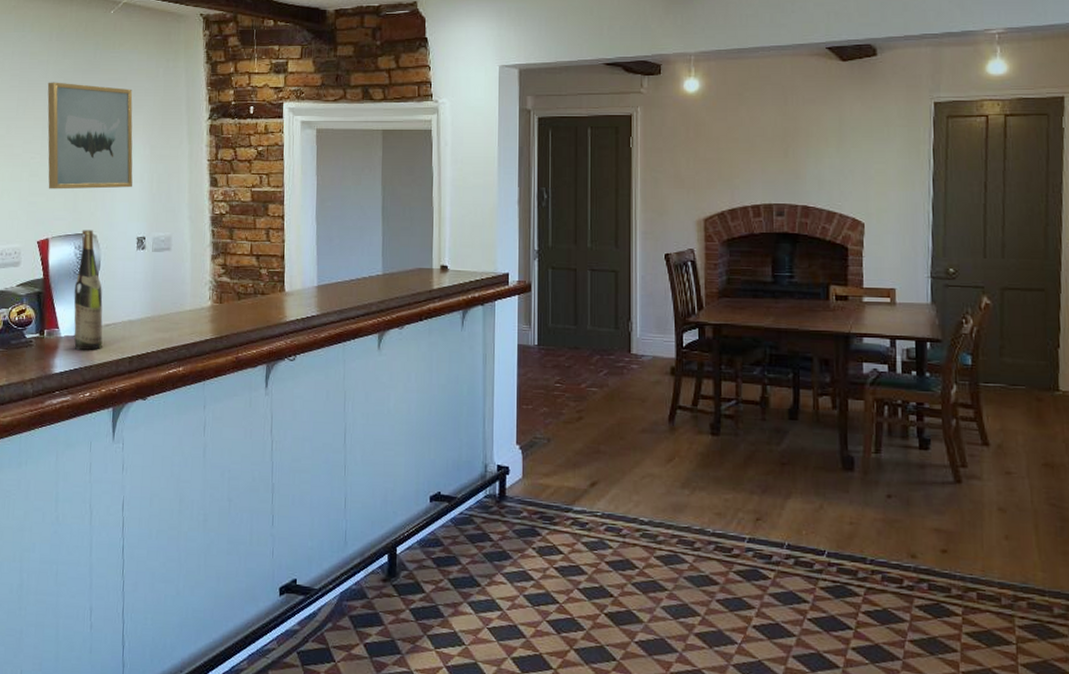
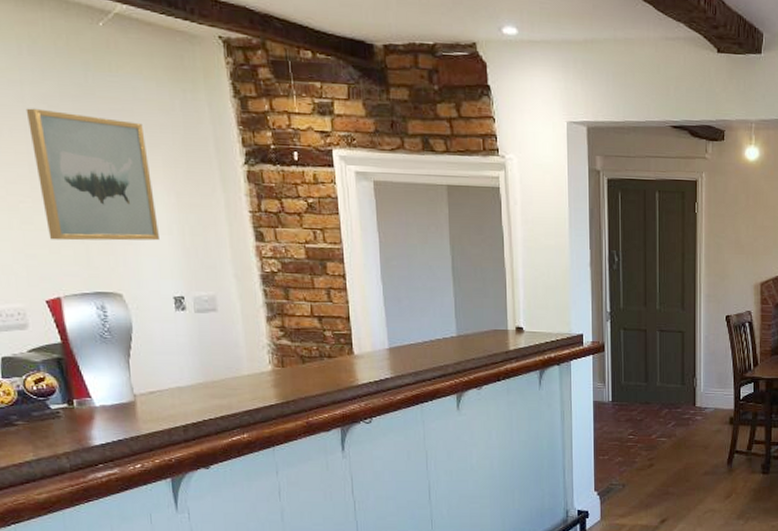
wine bottle: present [74,230,103,350] -> none [102,288,149,420]

